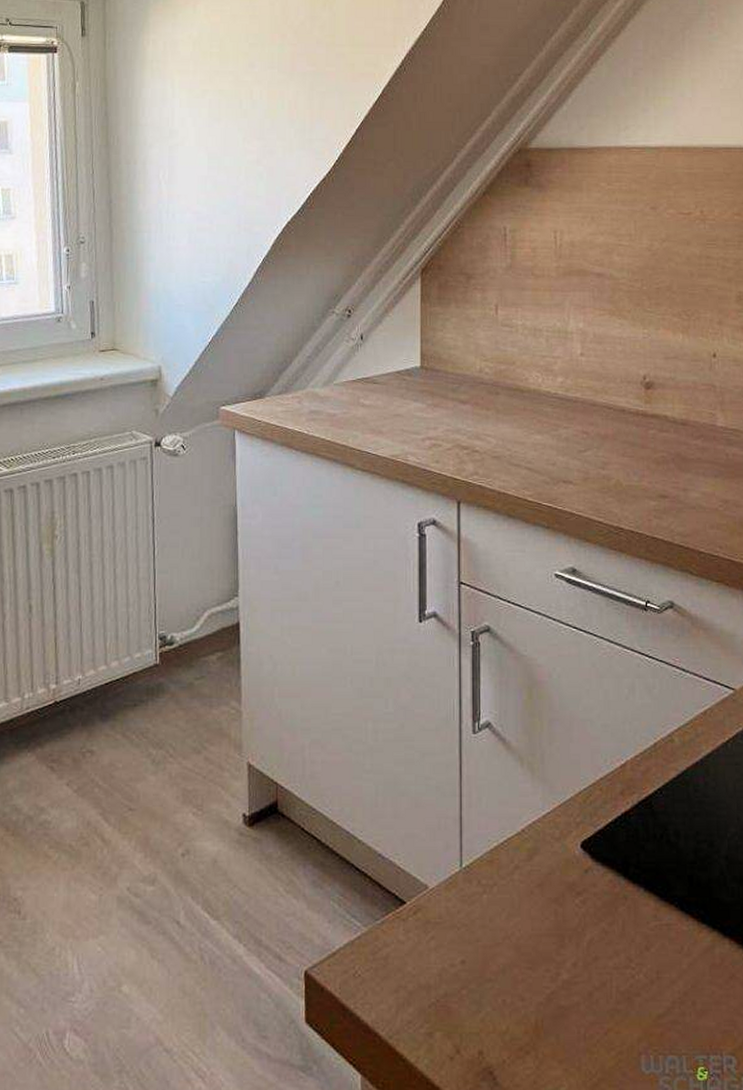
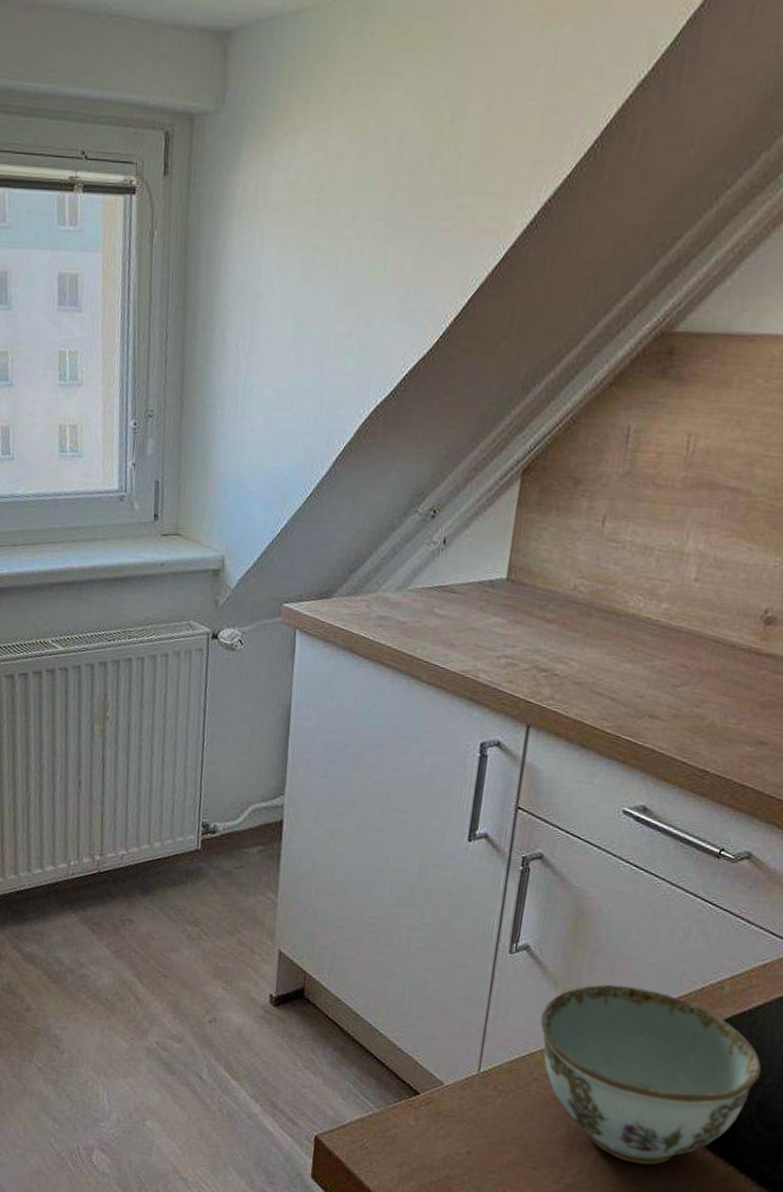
bowl: none [512,752,723,944] -> present [540,984,762,1165]

